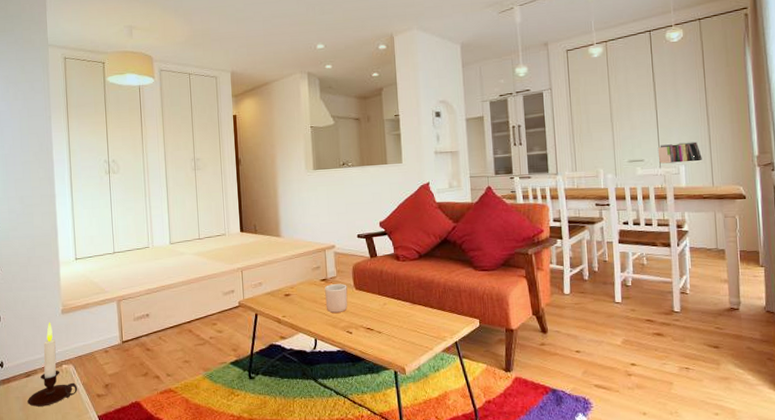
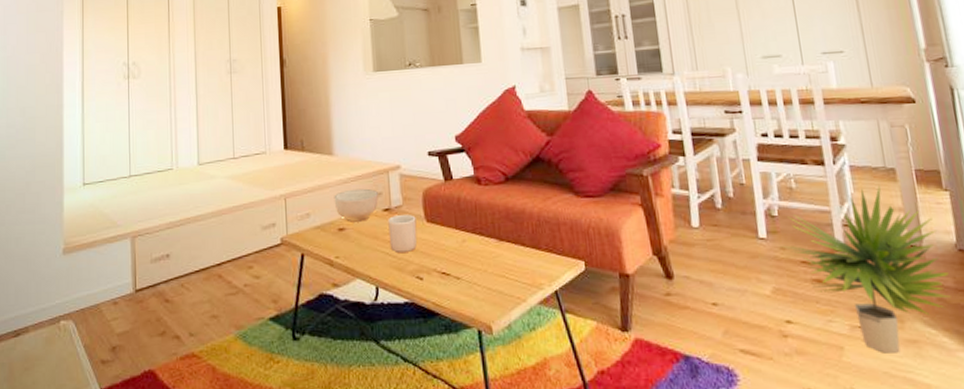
candle: present [27,322,78,407] -> none [14,265,78,376]
bowl: none [281,263,318,290] -> present [334,188,379,222]
plant: none [632,262,757,387] -> present [781,185,951,354]
books: present [657,142,702,164] -> none [797,32,855,60]

